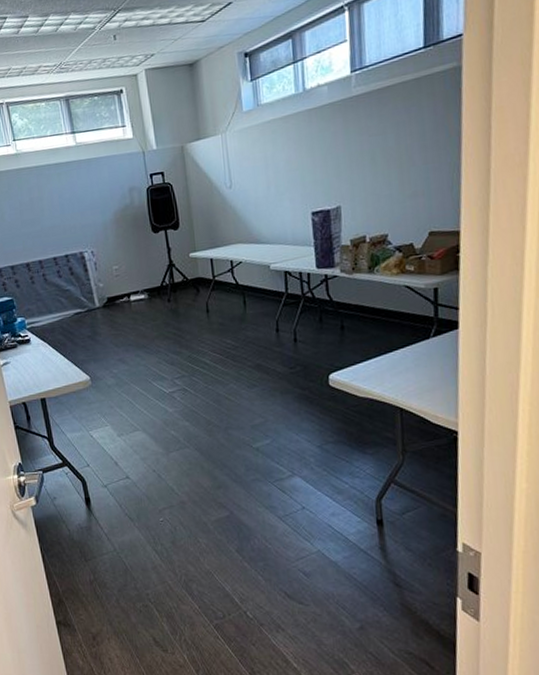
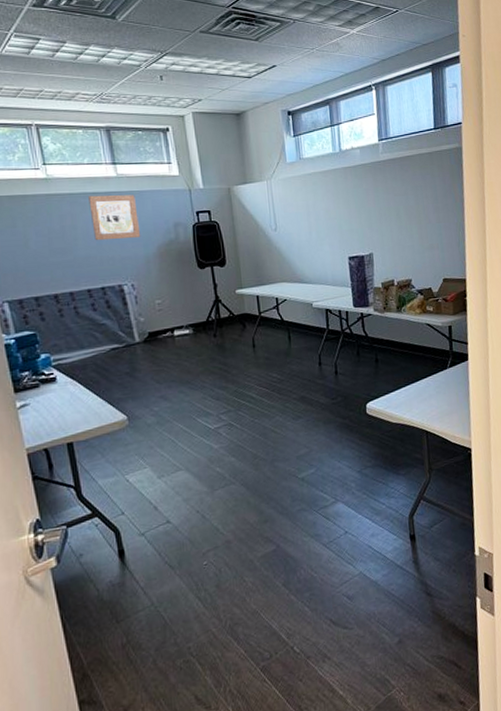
wall art: none [52,162,99,211] -> present [89,195,141,241]

